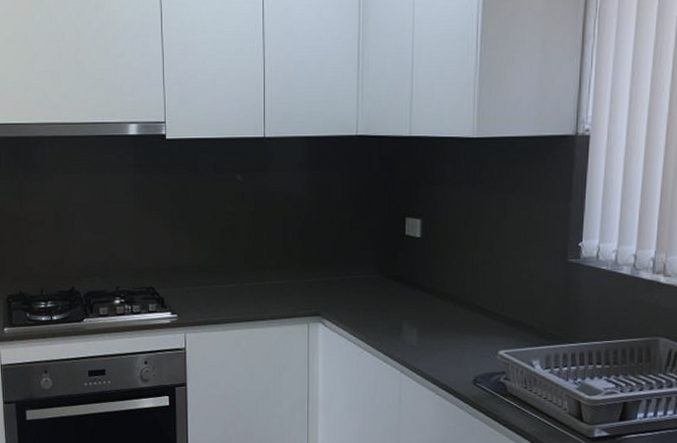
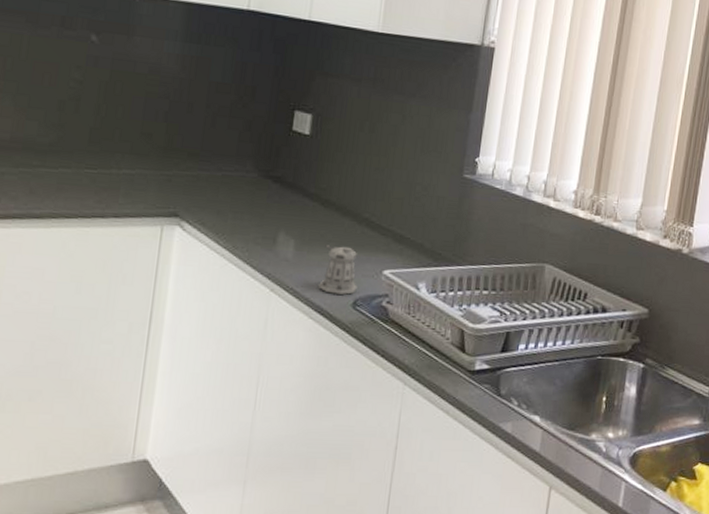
pepper shaker: none [442,330,476,373] -> present [318,243,357,295]

